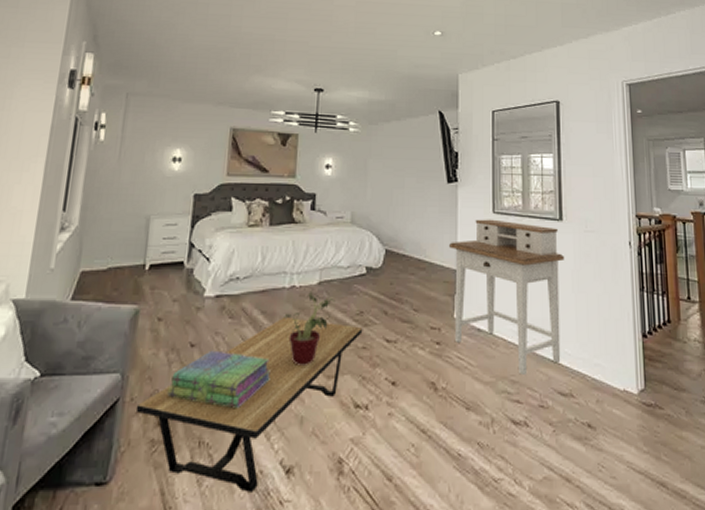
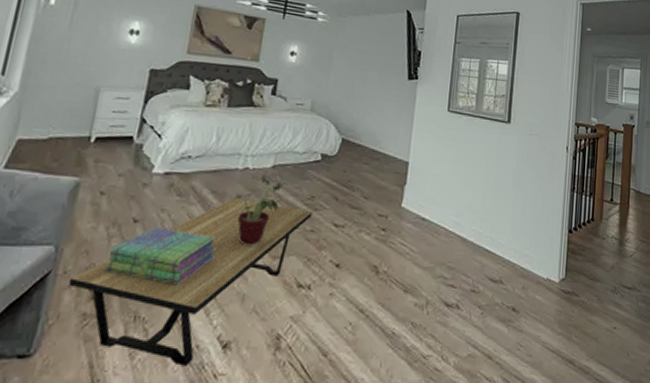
desk: present [449,219,564,375] -> none [399,116,508,262]

